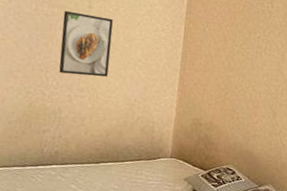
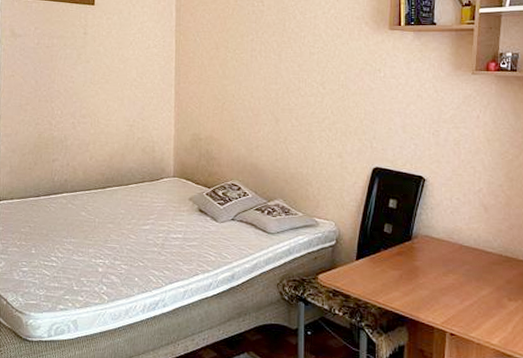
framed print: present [59,11,113,77] -> none [62,41,108,102]

